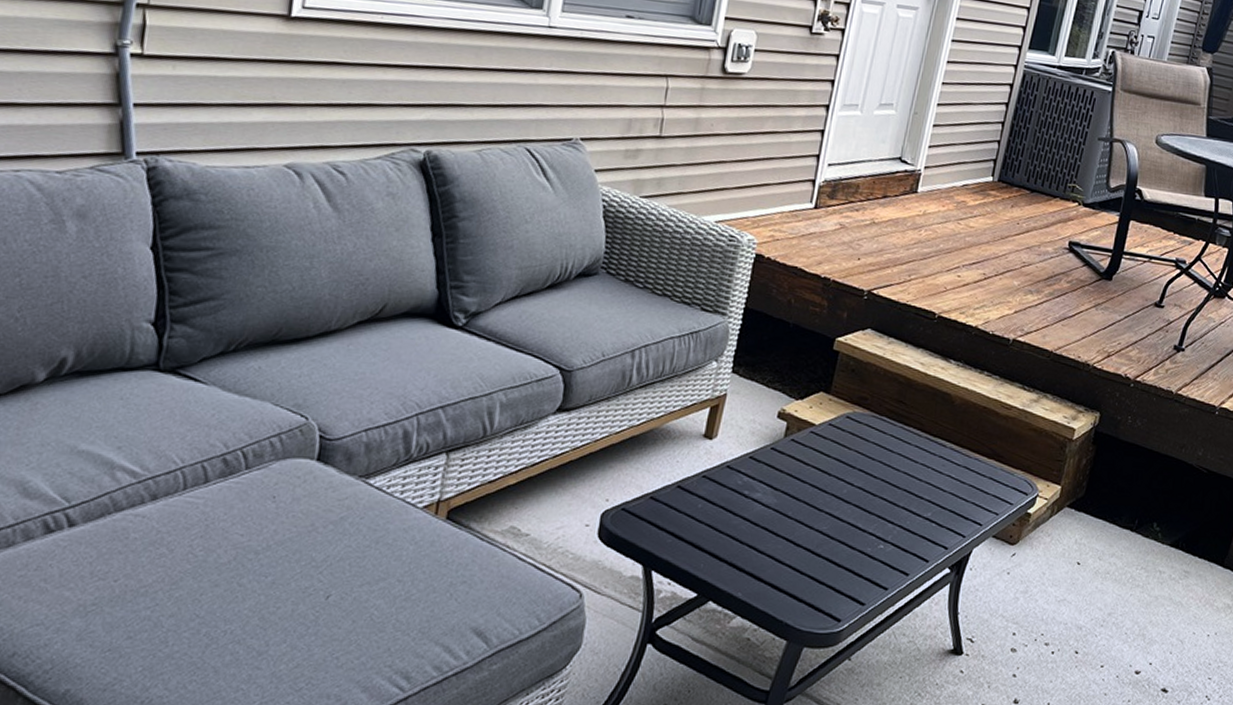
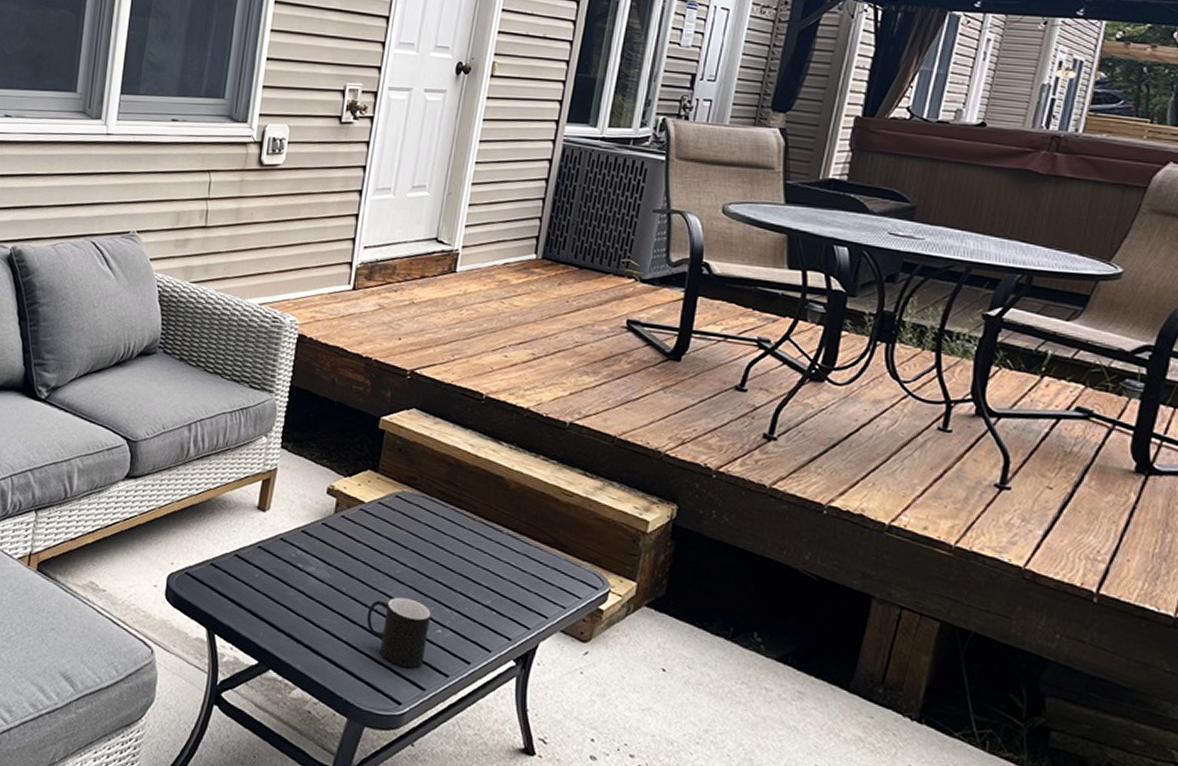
cup: none [811,516,874,586] -> present [367,597,431,669]

